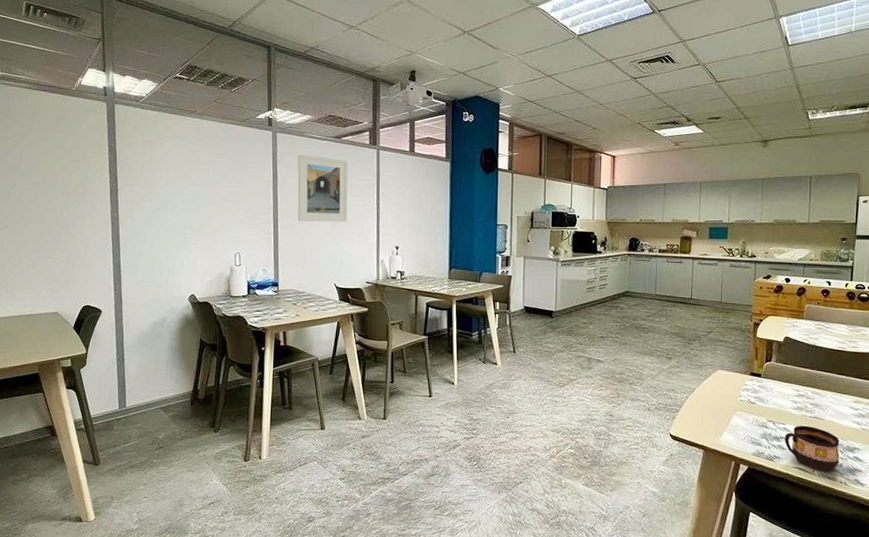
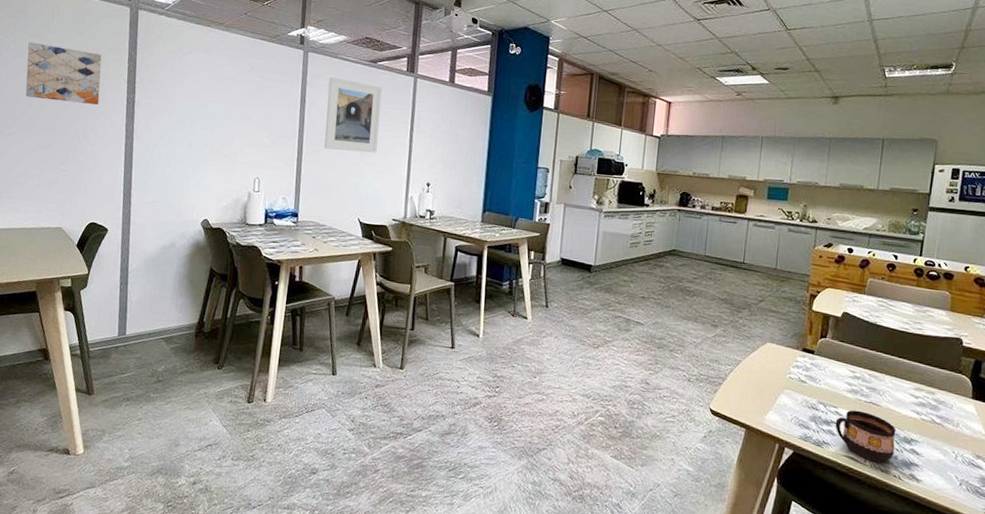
wall art: none [13,141,84,195] -> present [25,42,102,105]

